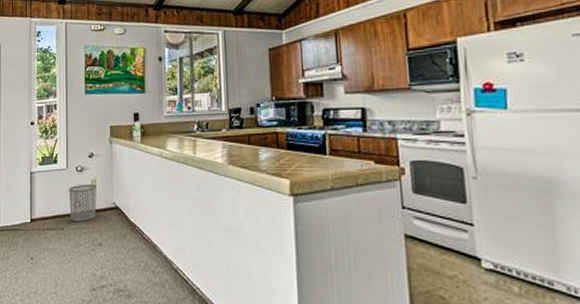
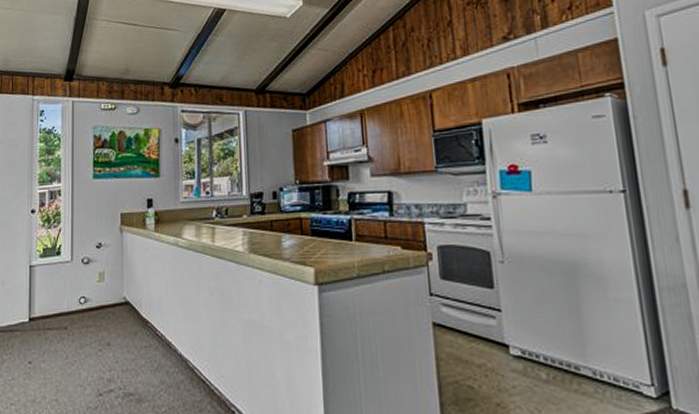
waste bin: present [69,184,97,222] -> none [74,277,105,319]

